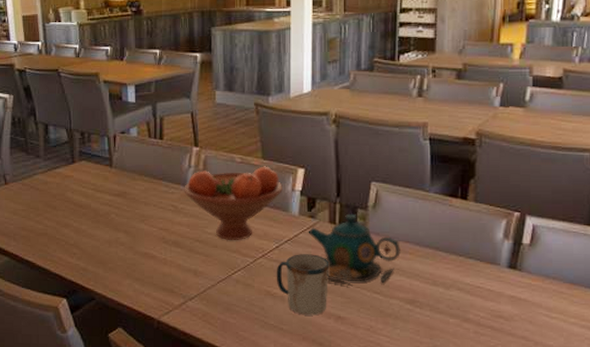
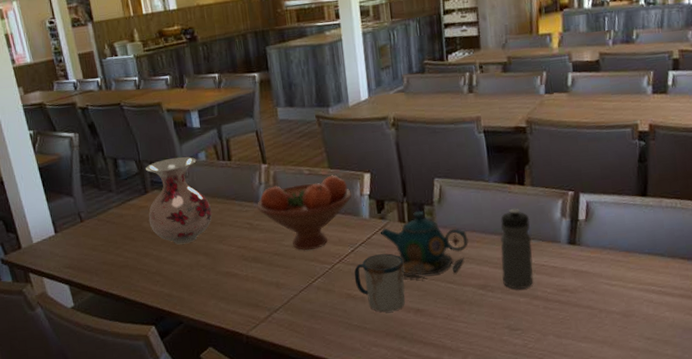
vase: none [73,130,138,219] -> present [146,156,213,245]
water bottle: none [433,223,469,309] -> present [500,208,534,289]

